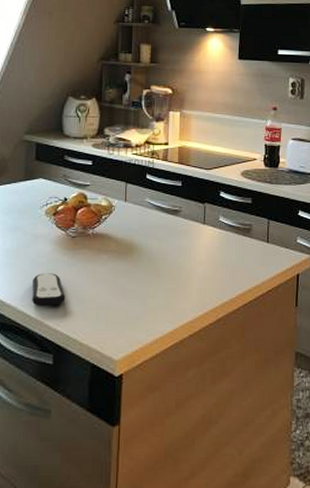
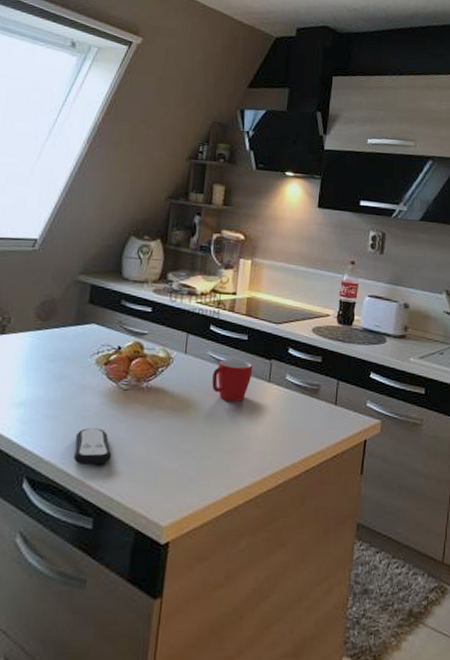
mug: none [151,204,188,243] -> present [212,359,253,402]

